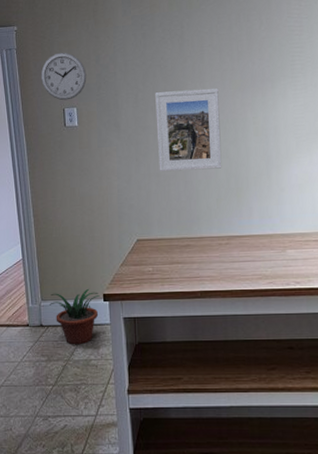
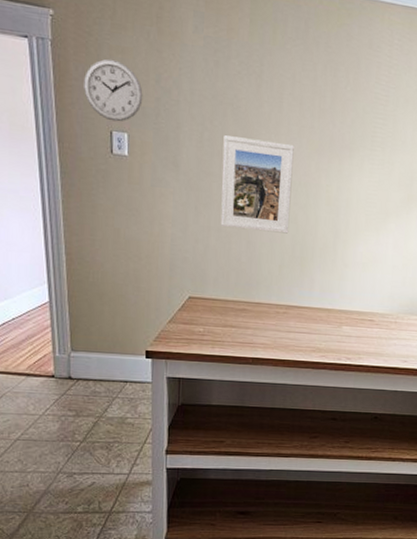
potted plant: present [50,288,100,345] -> none [81,342,142,402]

